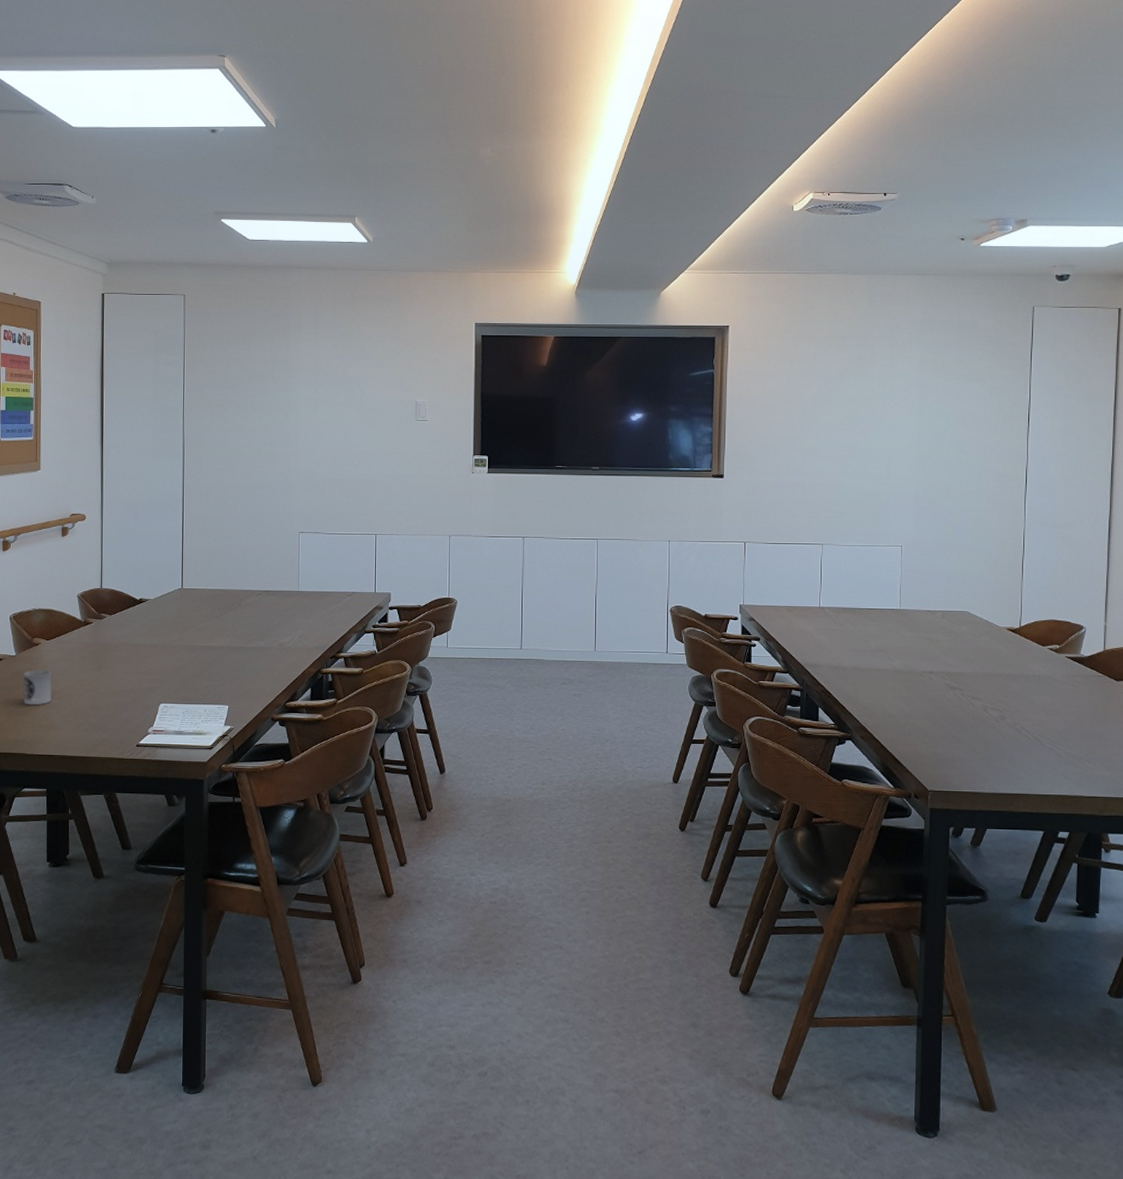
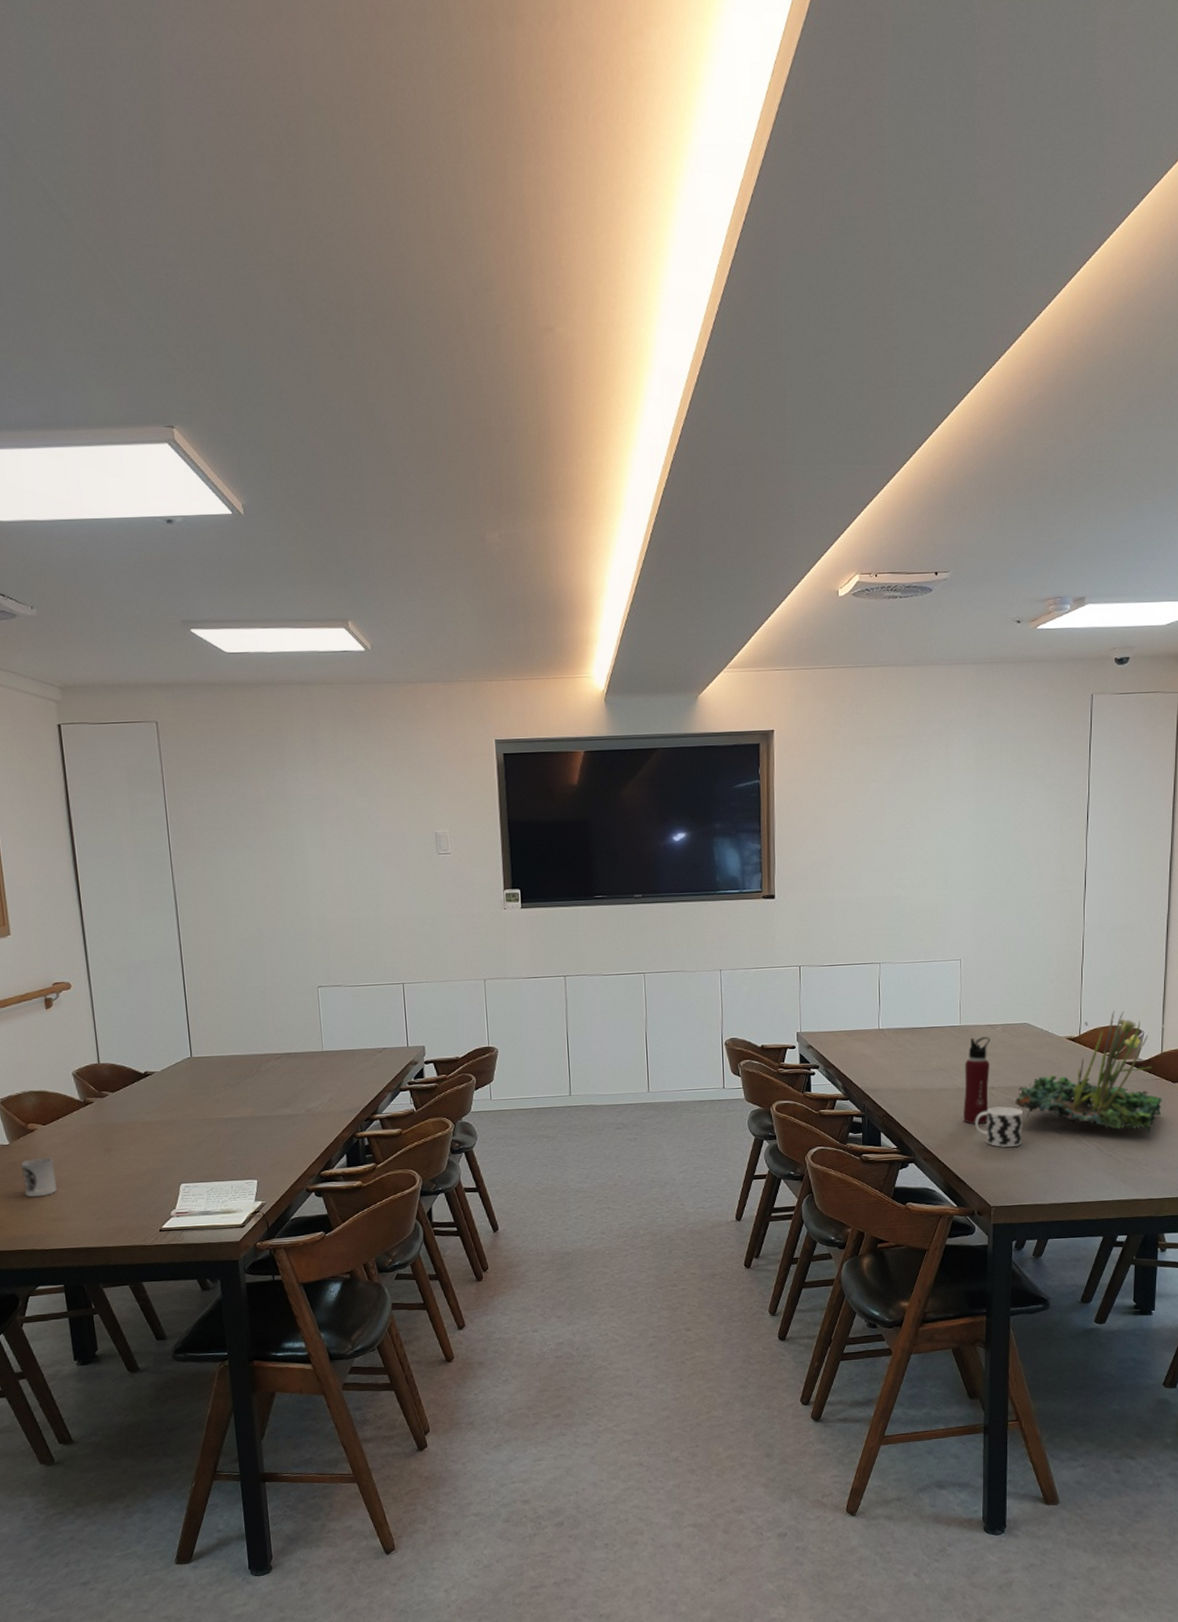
water bottle: none [902,622,930,707] -> present [963,1037,990,1124]
cup: none [913,691,962,733] -> present [975,1106,1023,1148]
plant: none [954,605,1105,729] -> present [1016,1011,1162,1133]

